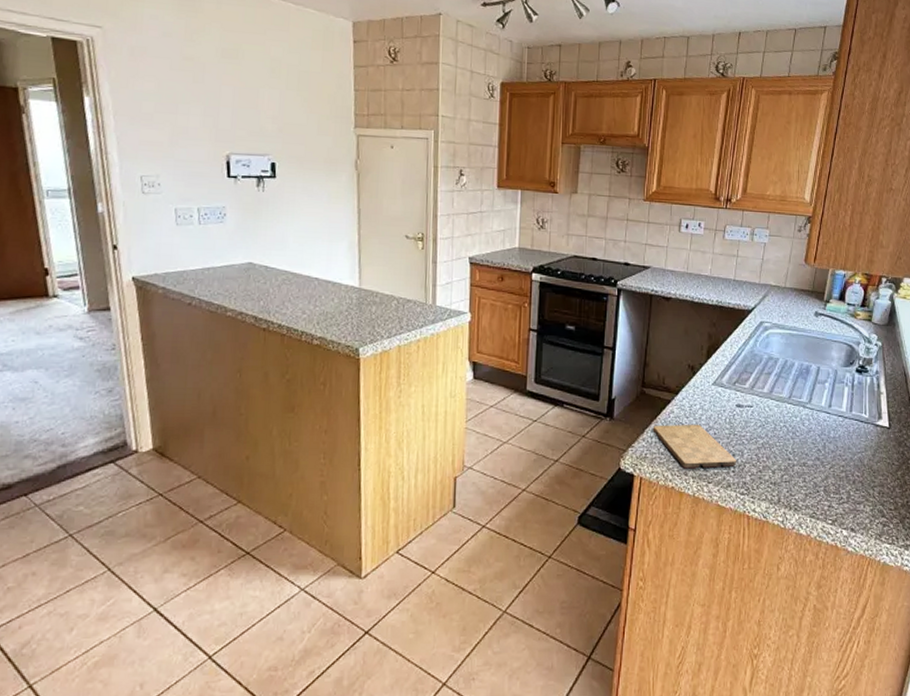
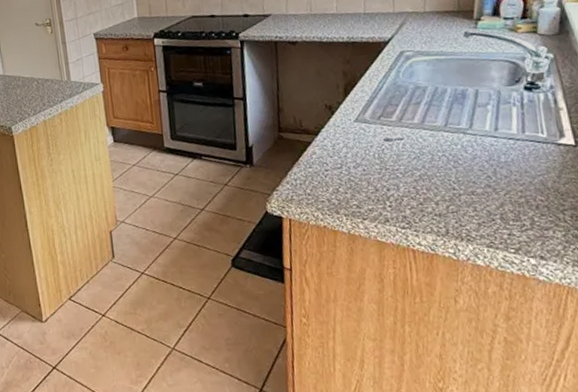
cutting board: present [652,424,737,469] -> none [295,162,393,208]

